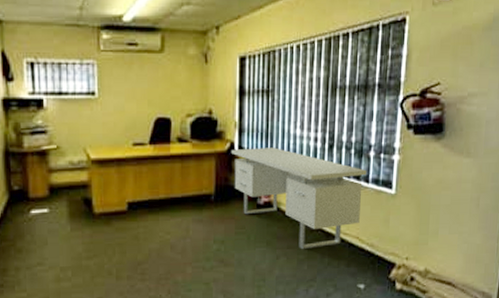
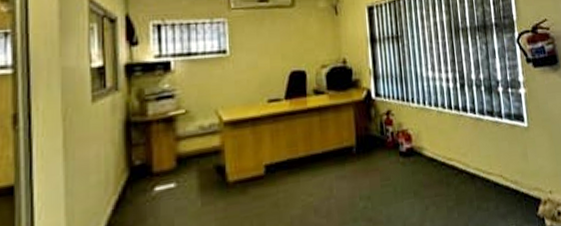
desk: present [230,147,367,250] -> none [368,91,500,196]

